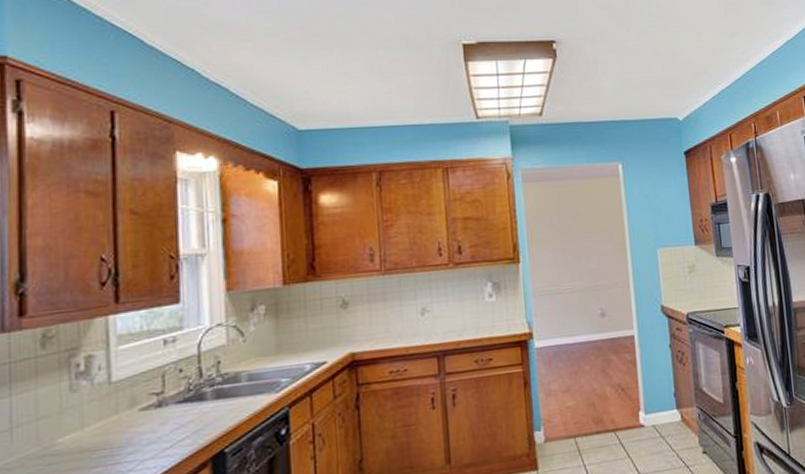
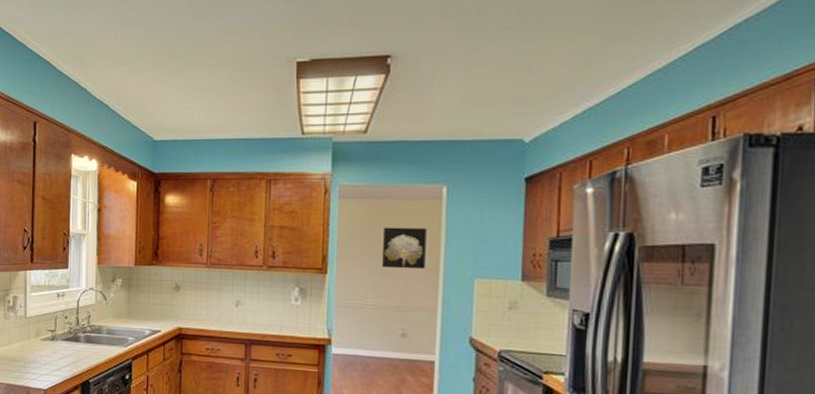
wall art: none [570,205,613,249] -> present [382,227,427,270]

